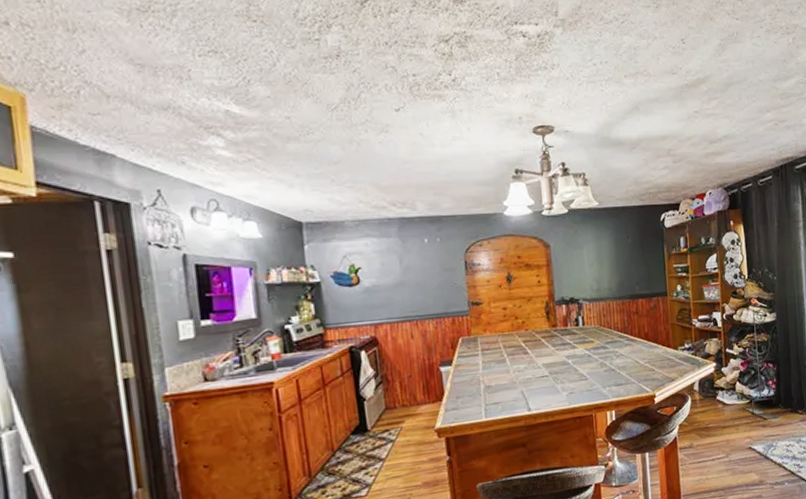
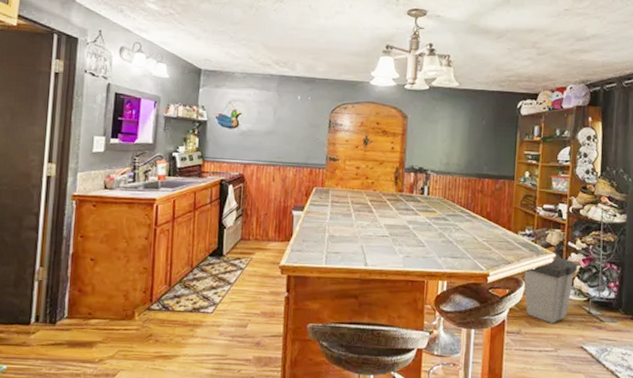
trash can: none [688,365,738,432] -> present [524,255,578,323]

